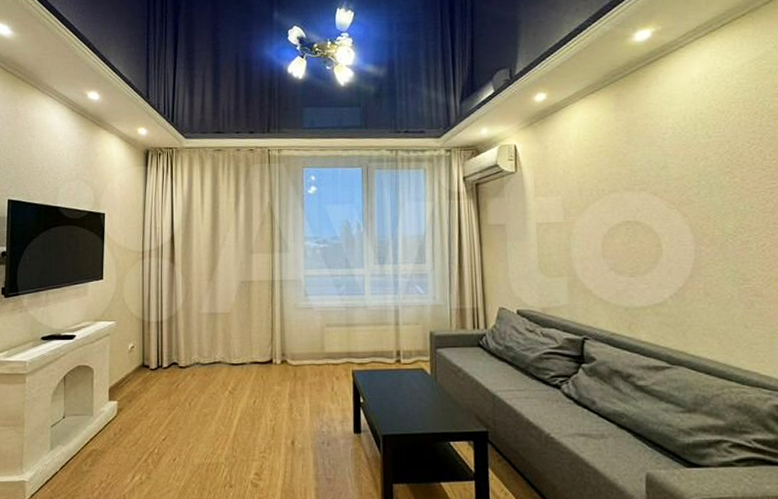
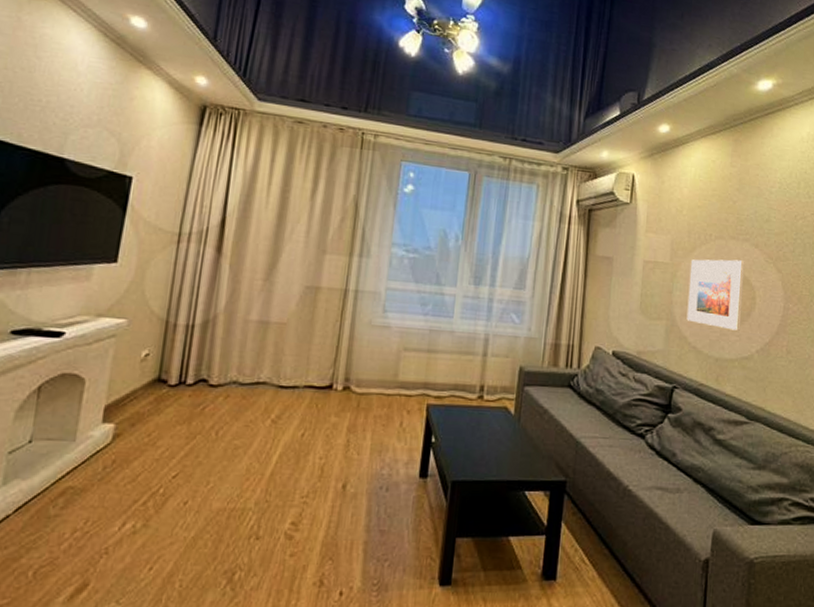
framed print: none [585,210,649,279] -> present [686,259,745,331]

